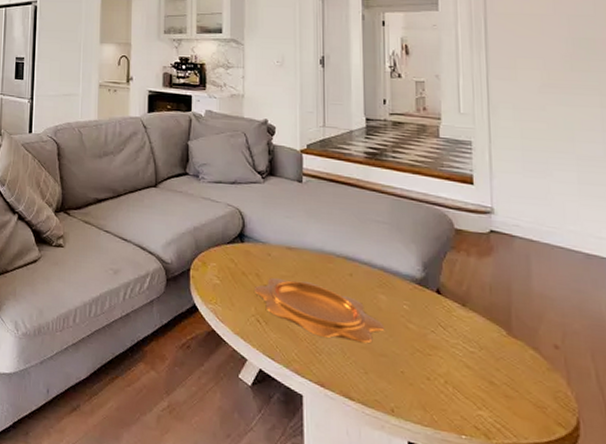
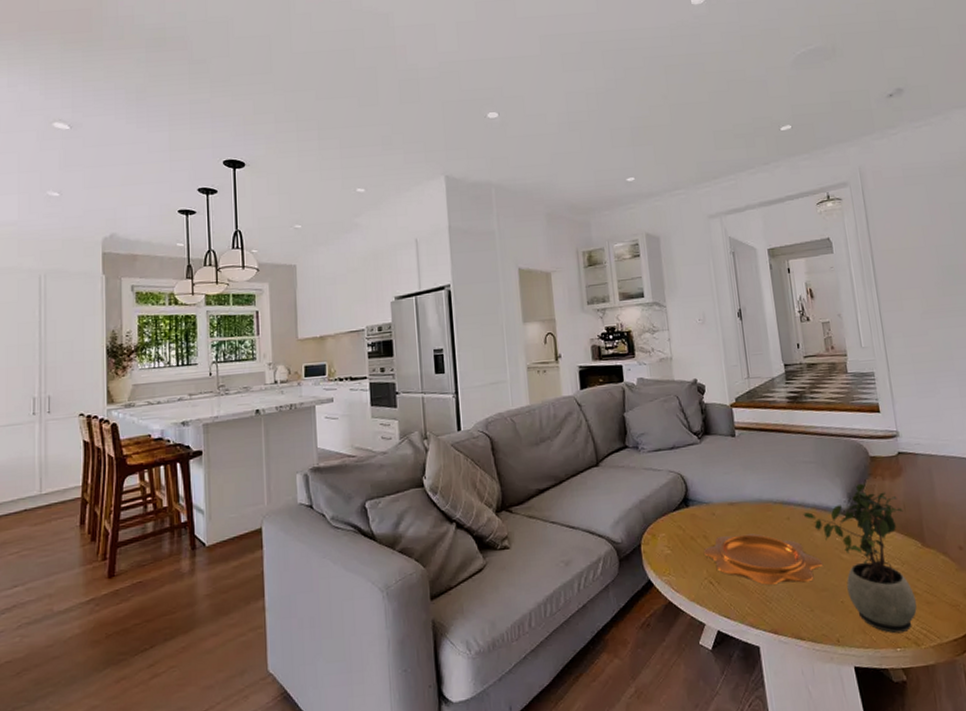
potted plant: none [368,254,493,421] -> present [803,483,917,634]

